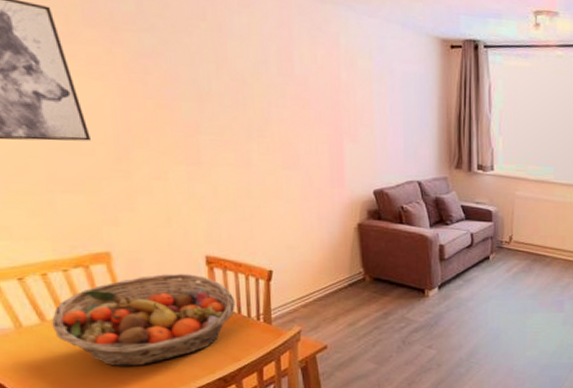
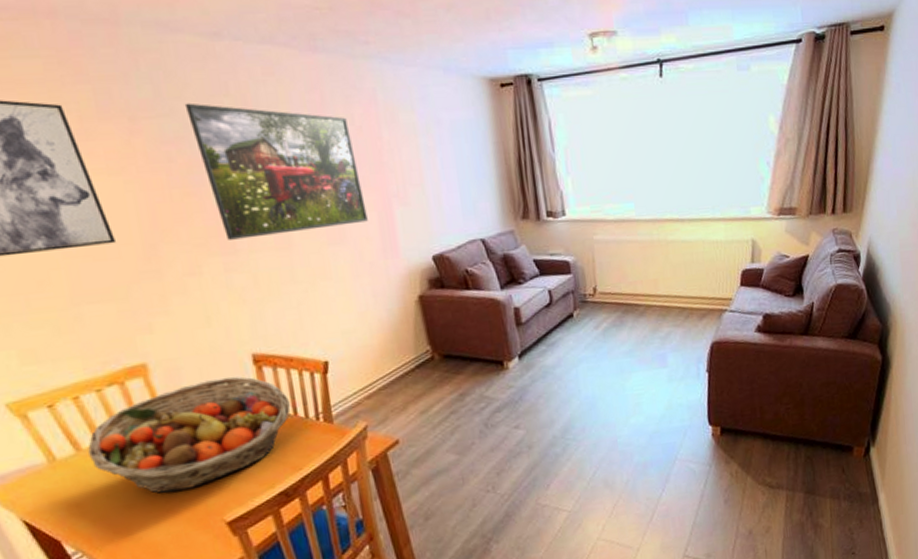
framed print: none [164,22,320,153] -> present [184,103,368,240]

